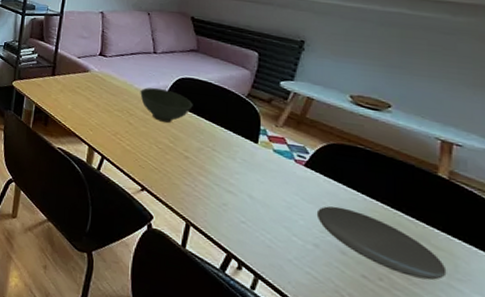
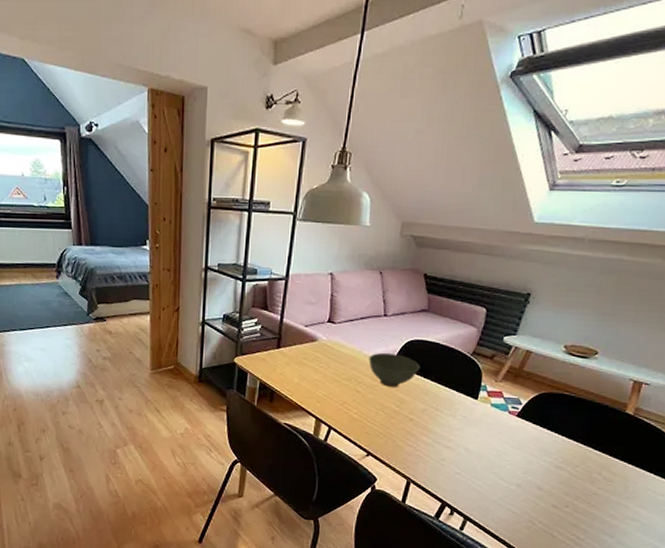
plate: present [316,206,447,281] -> none [521,449,619,502]

